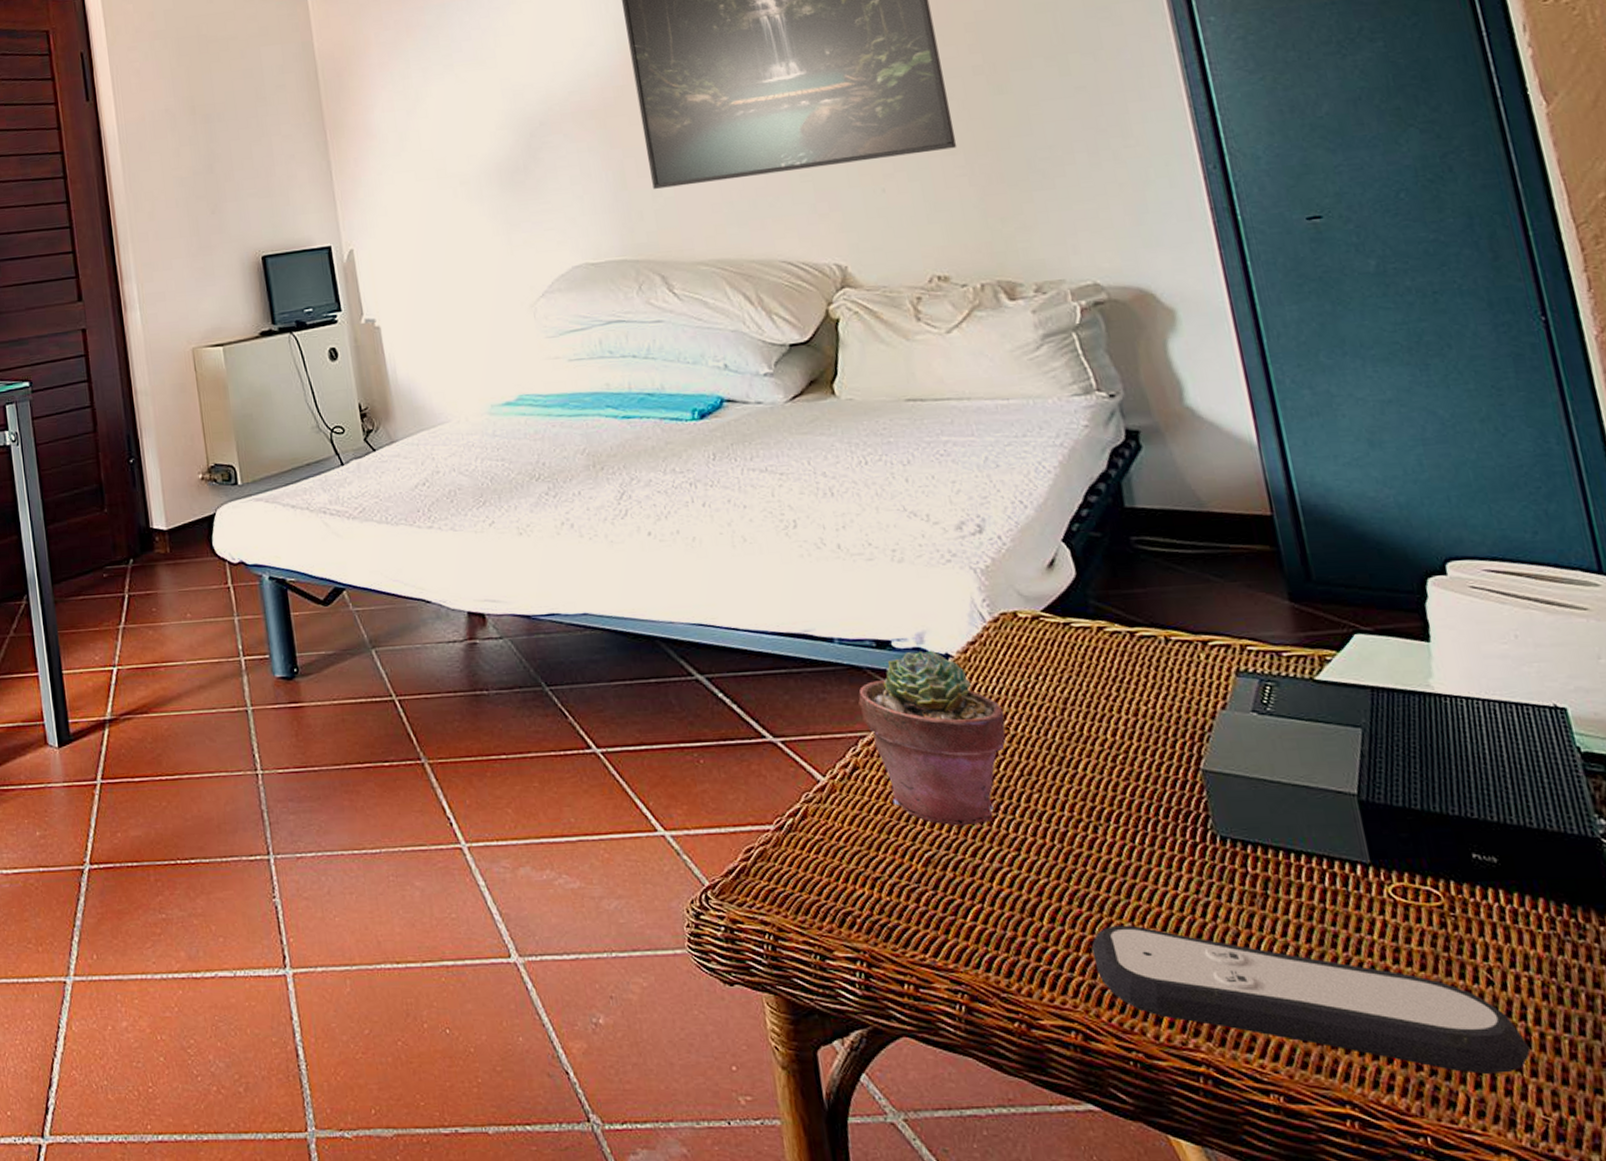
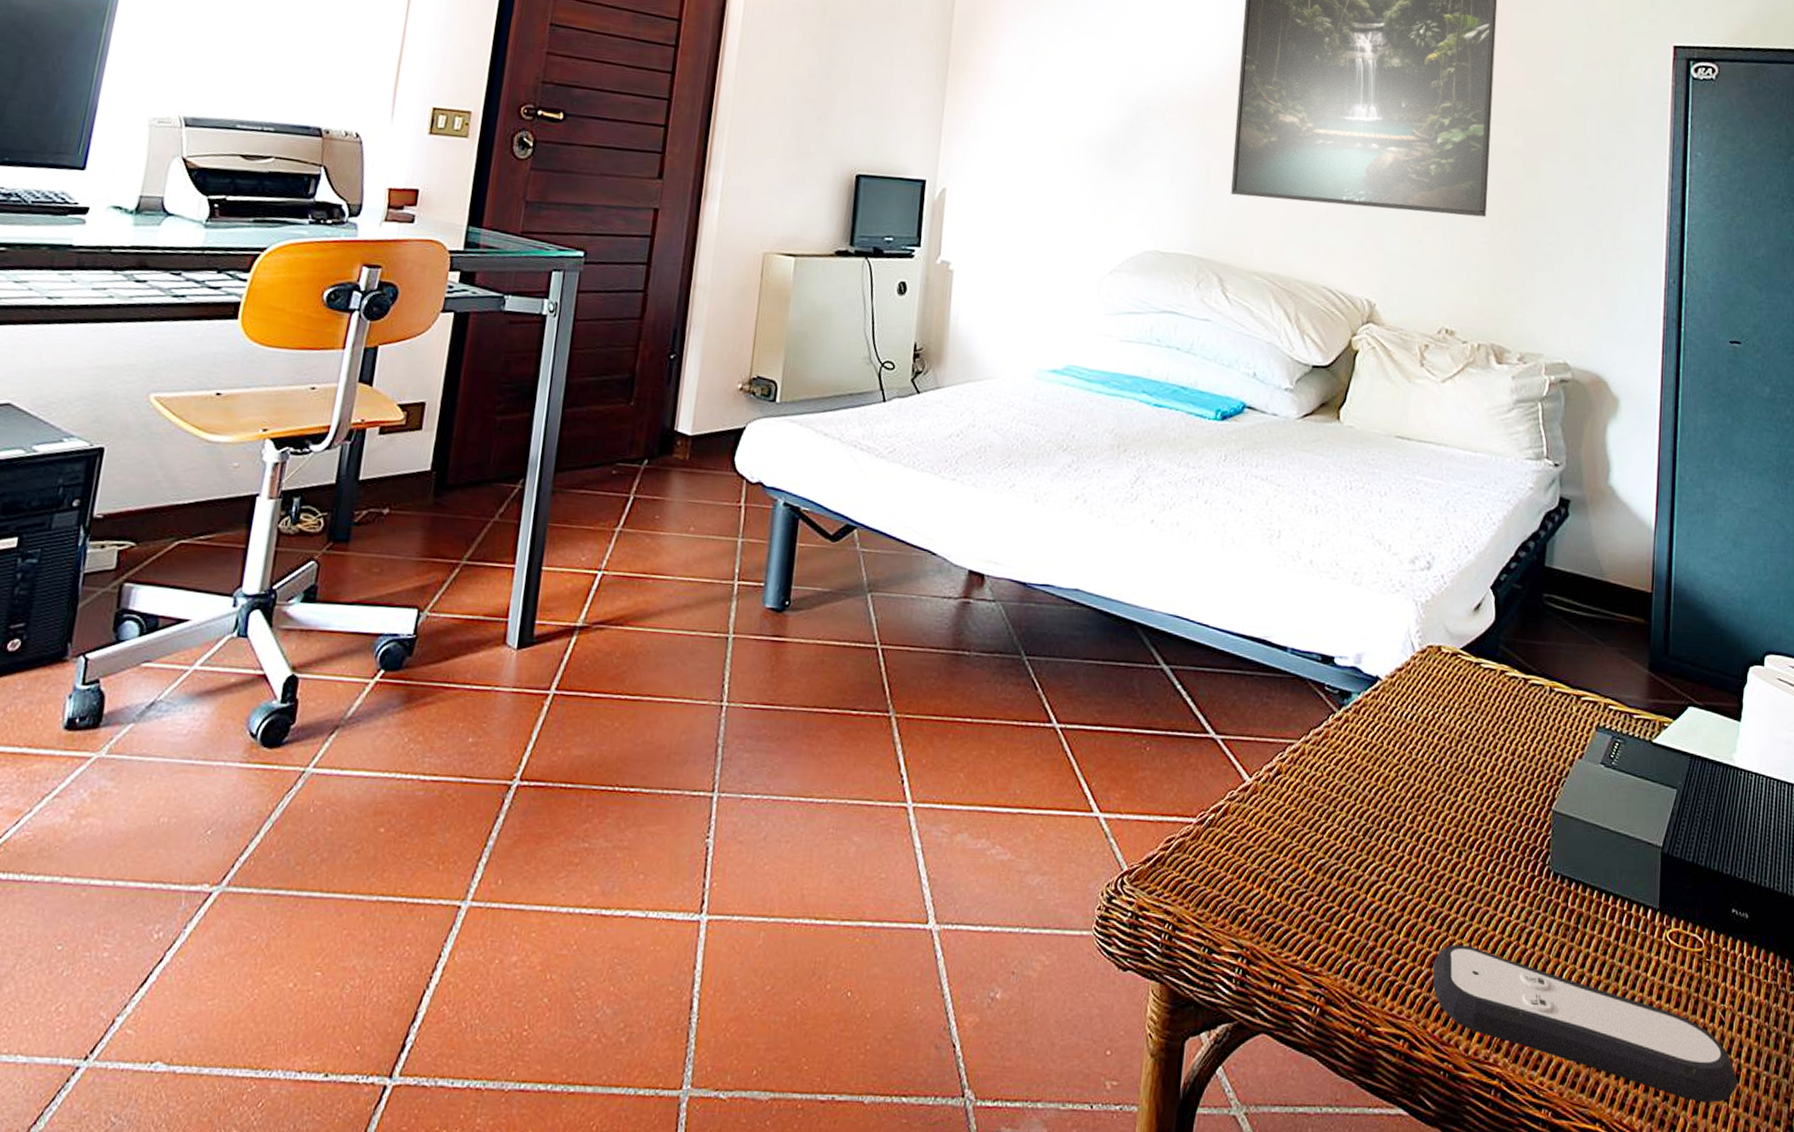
potted succulent: present [858,650,1006,826] -> none [1295,670,1411,839]

